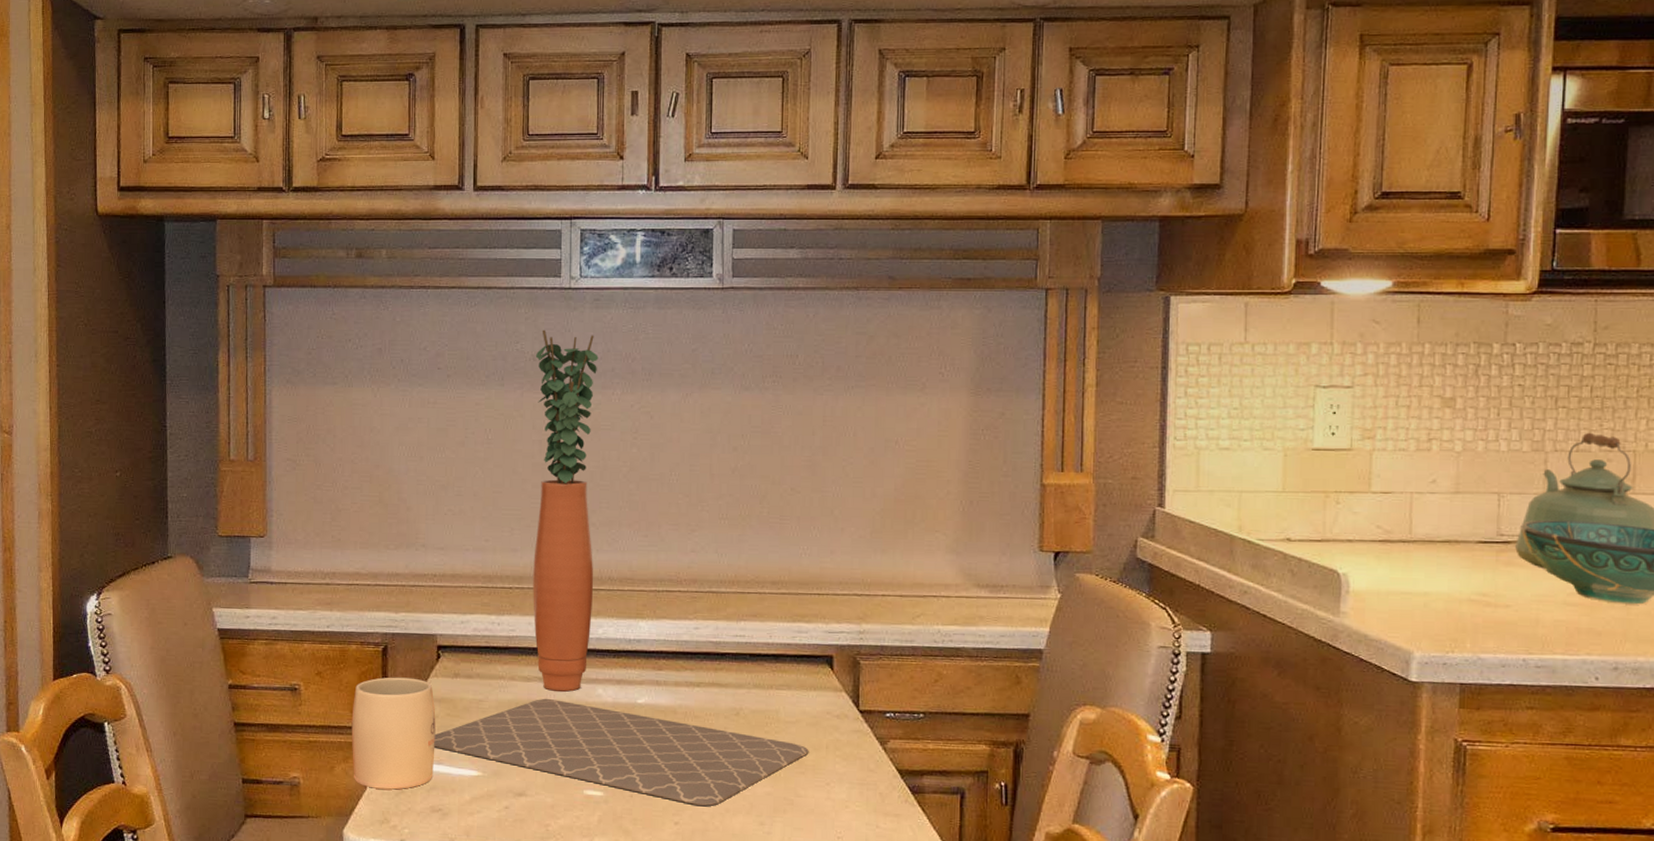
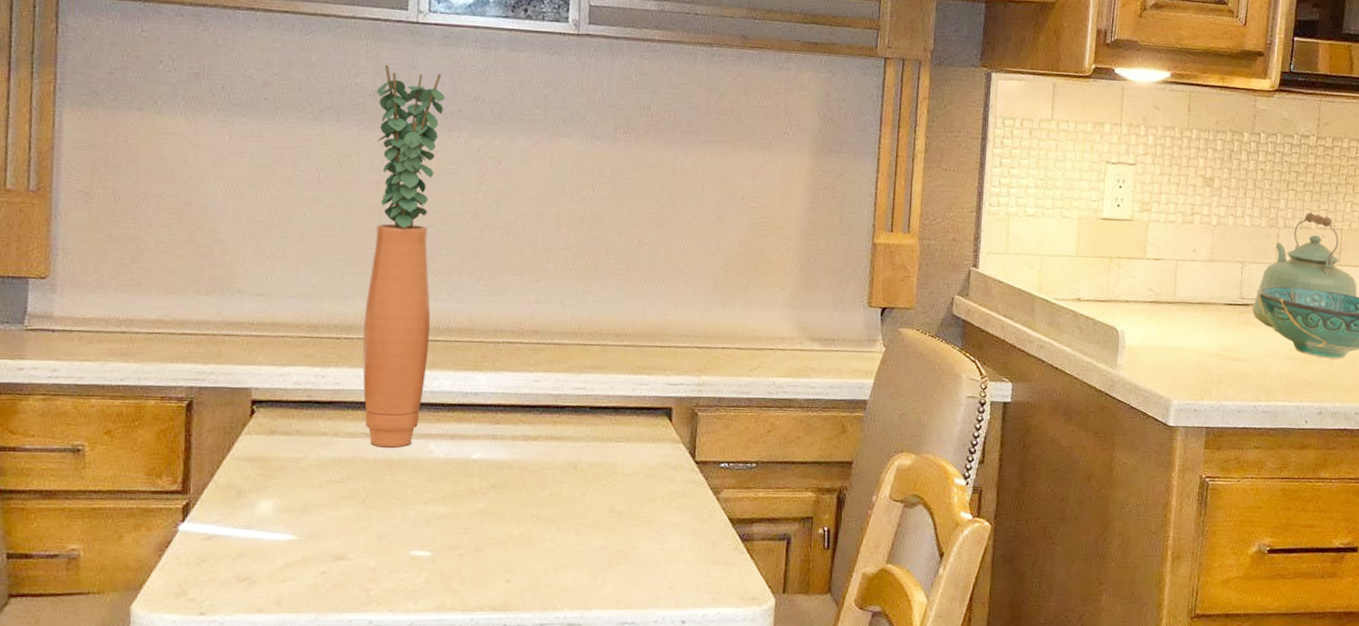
mug: present [351,677,436,790] -> none [145,435,247,559]
placemat: present [434,698,809,807] -> none [243,455,645,563]

